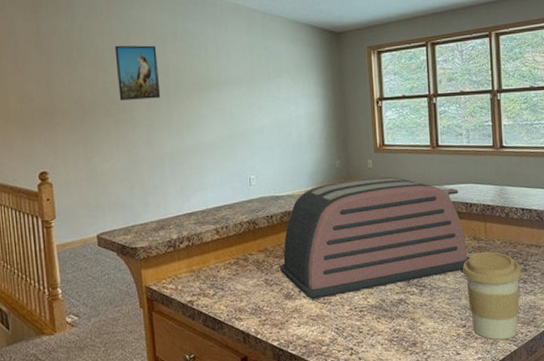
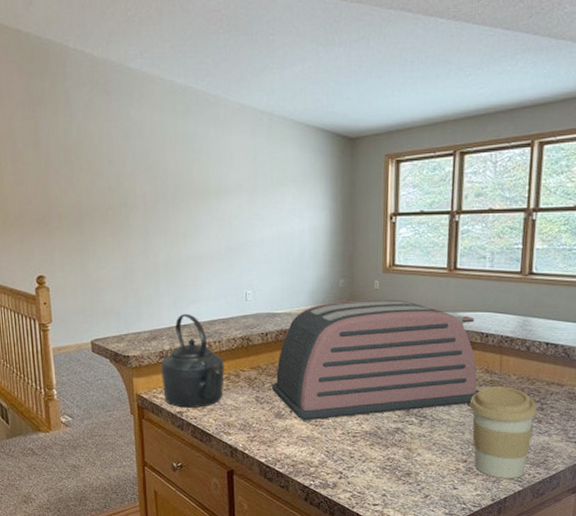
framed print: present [114,45,161,100] -> none [112,147,158,206]
kettle: none [169,201,233,297] -> present [161,313,224,408]

